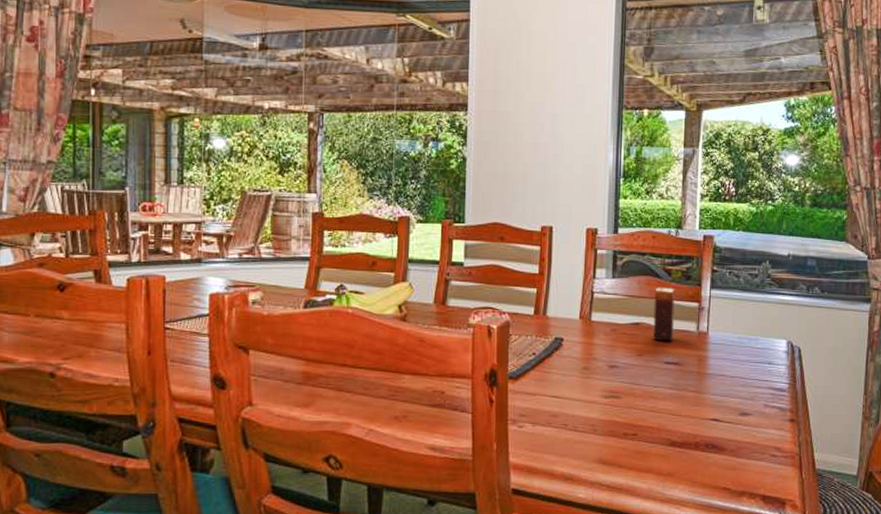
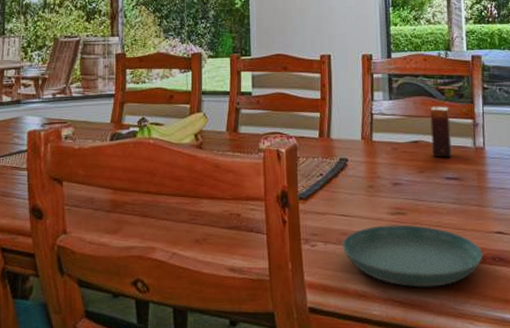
saucer: none [551,408,697,472] -> present [342,224,484,288]

